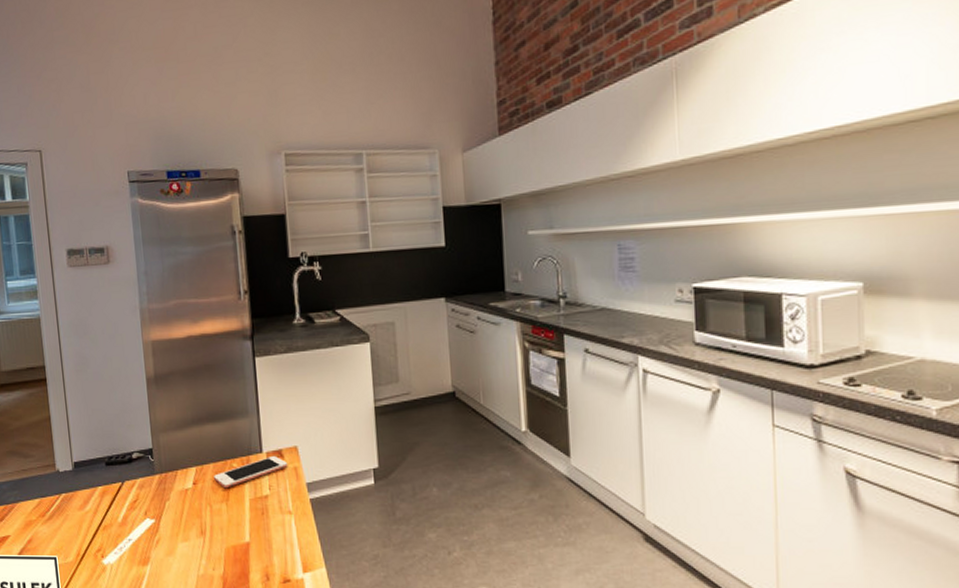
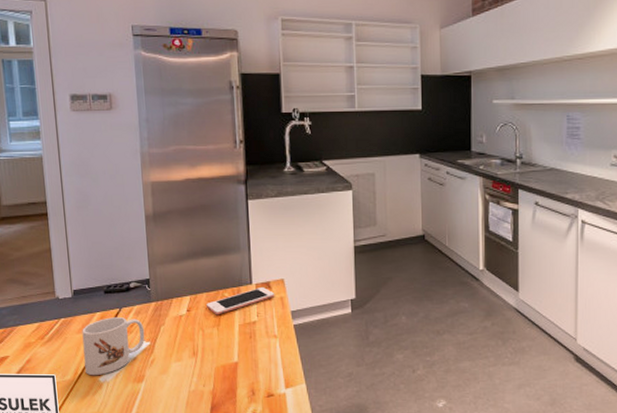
mug: none [83,492,150,558] -> present [82,317,145,376]

